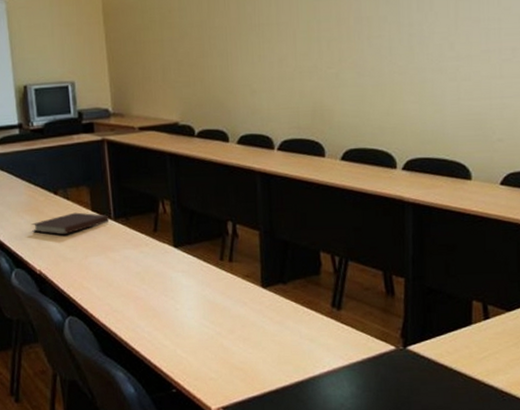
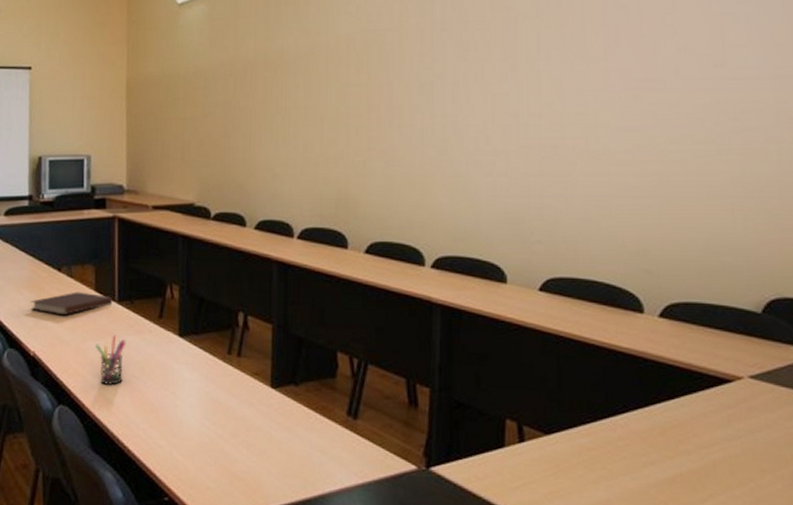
pen holder: none [97,250,126,296] -> present [95,335,127,386]

